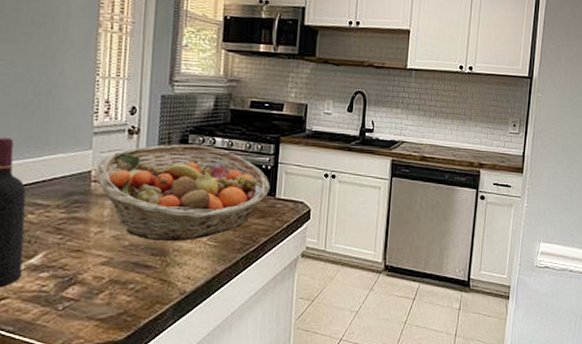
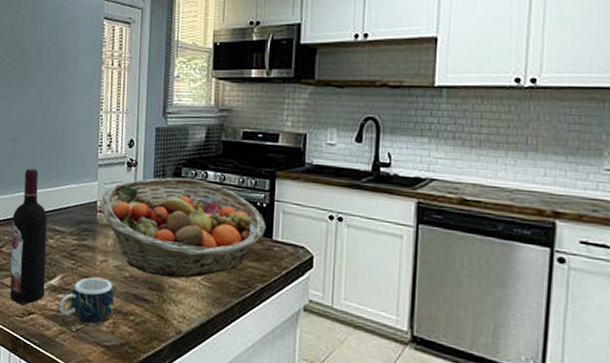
mug: none [42,250,111,300] -> present [60,277,114,325]

